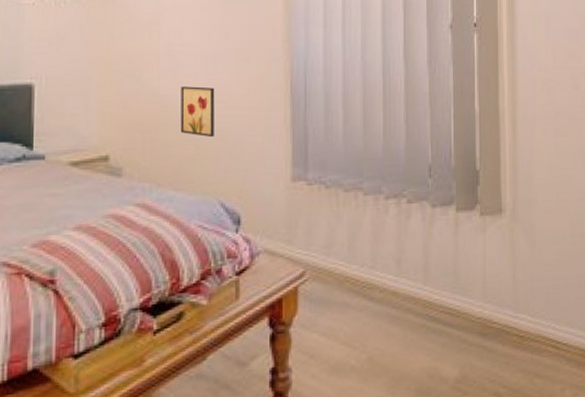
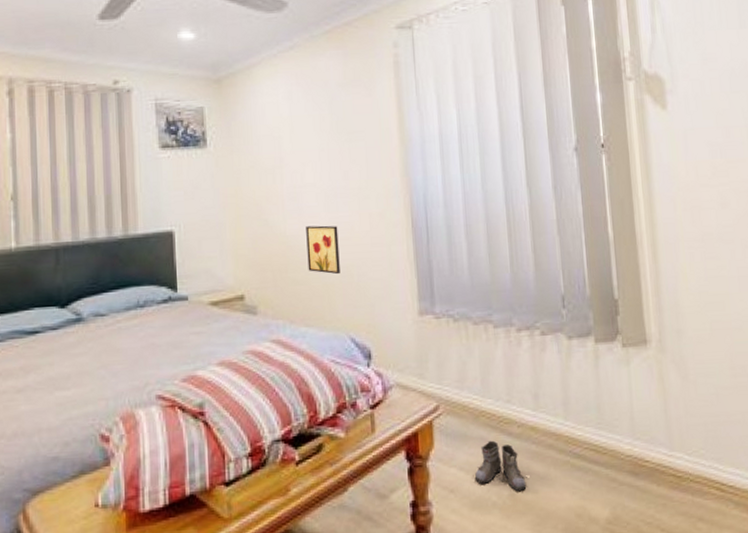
boots: none [336,305,384,354] -> present [475,440,527,491]

